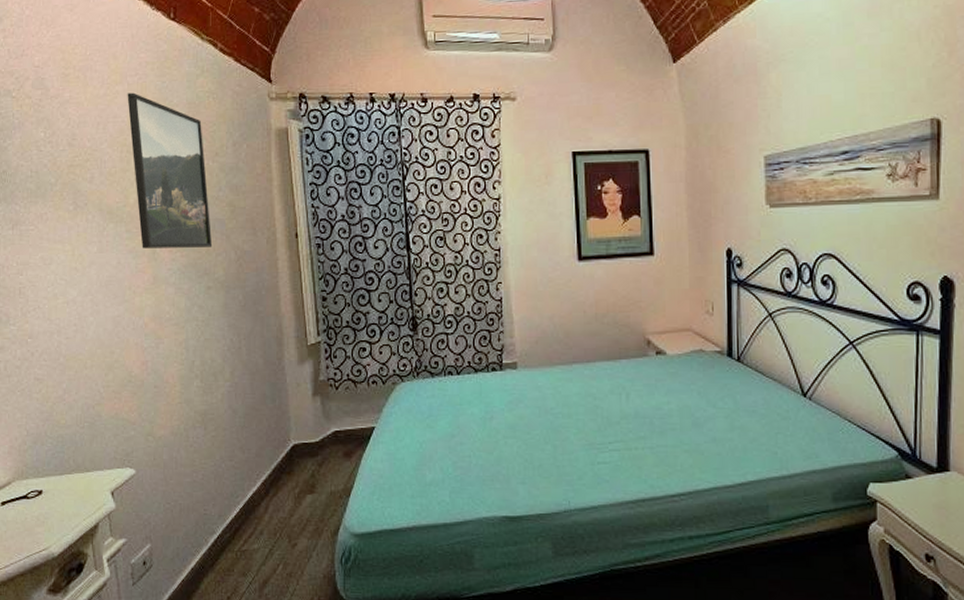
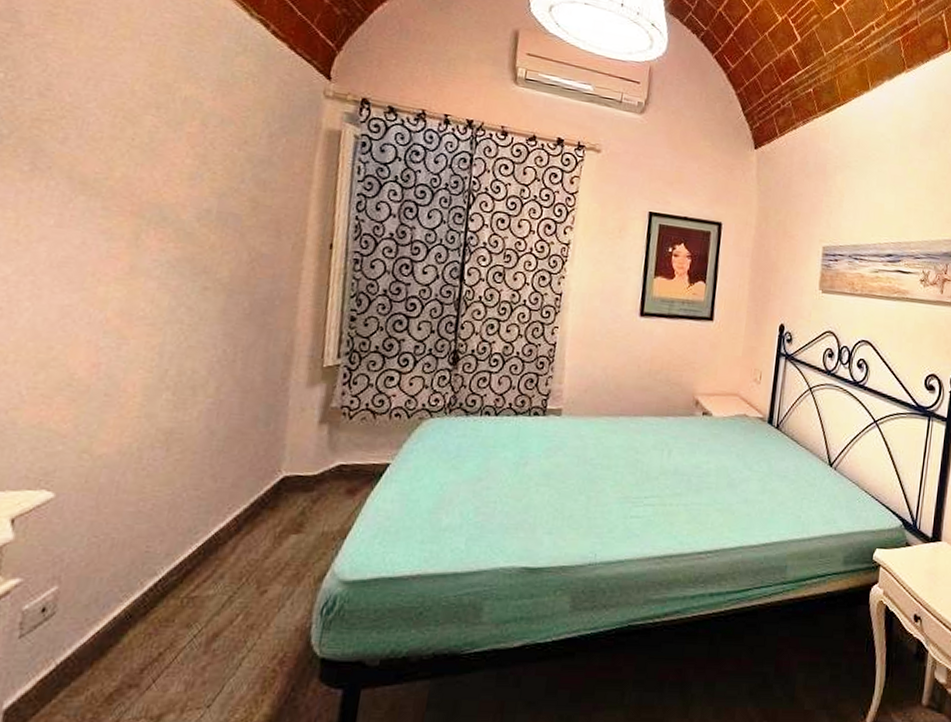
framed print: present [127,92,213,249] -> none [121,52,233,243]

